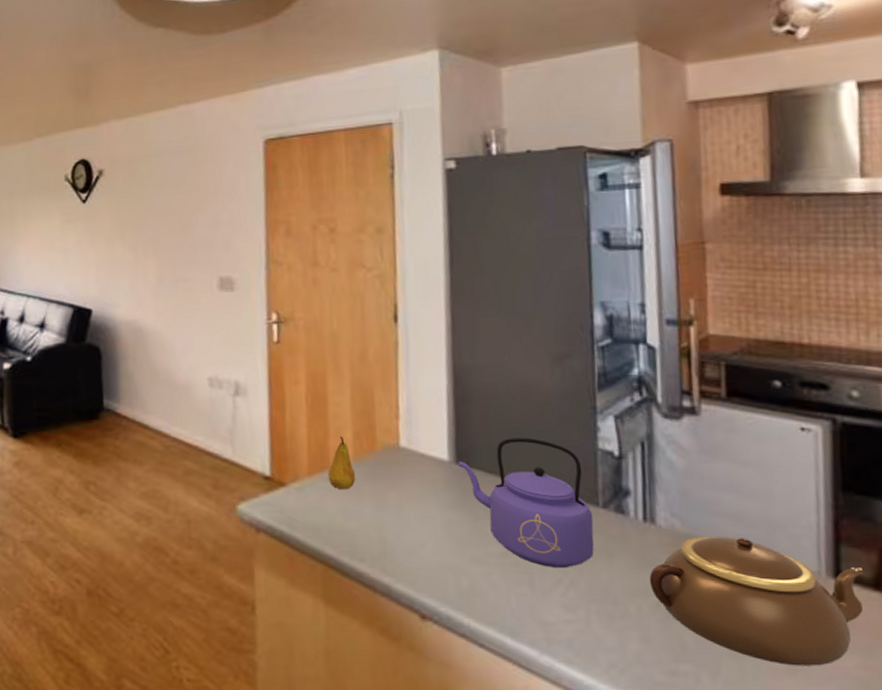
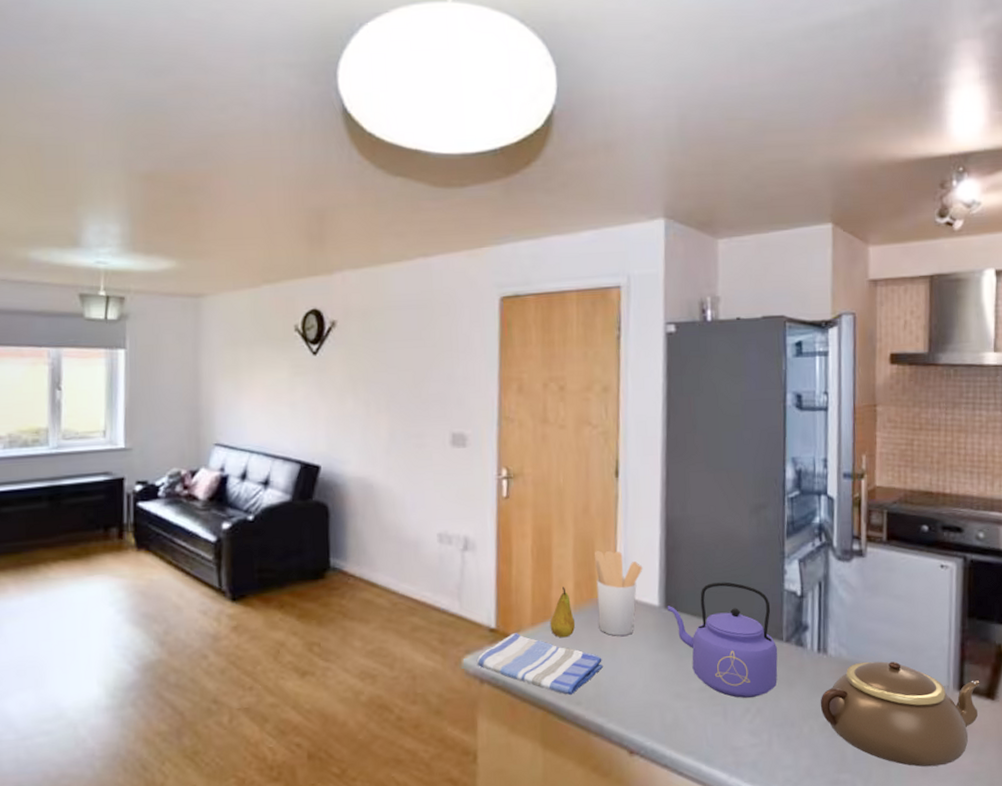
dish towel: none [251,482,389,550] -> present [476,633,604,695]
utensil holder: none [373,399,429,491] -> present [594,550,643,636]

